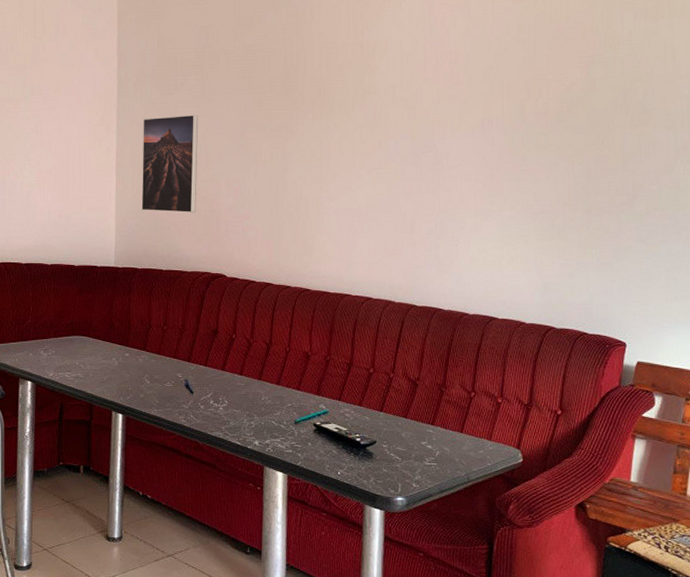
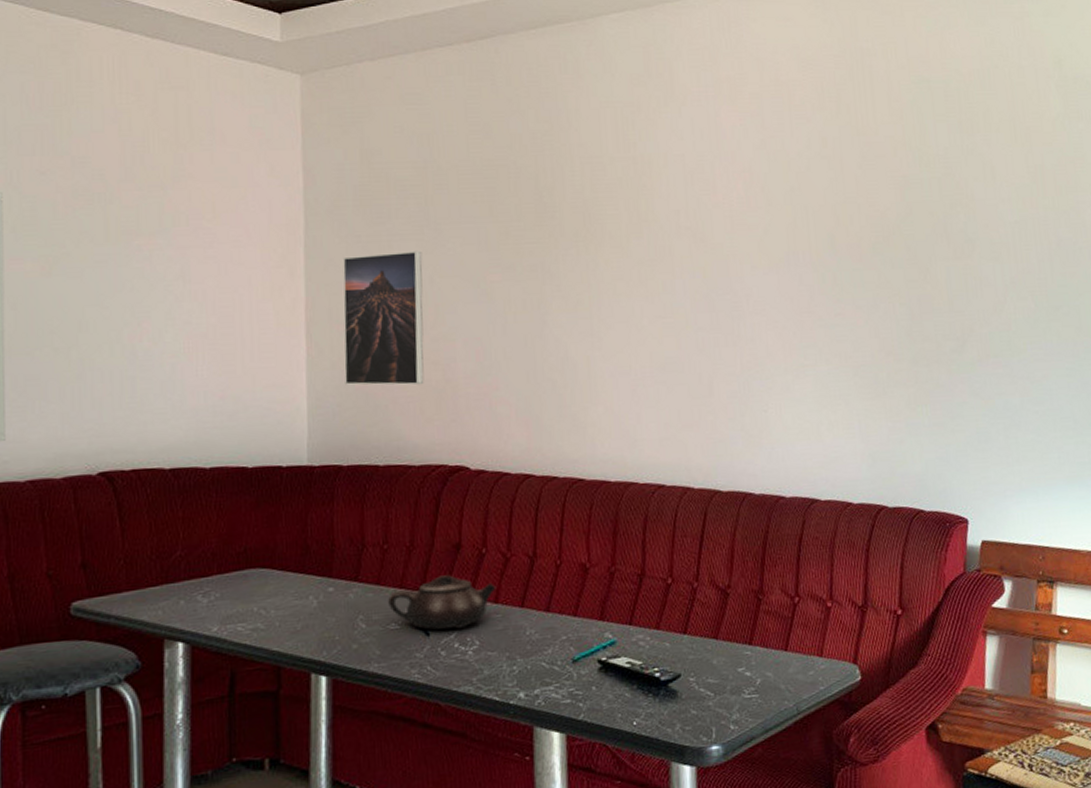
teapot: none [166,352,242,391] -> present [388,575,496,630]

